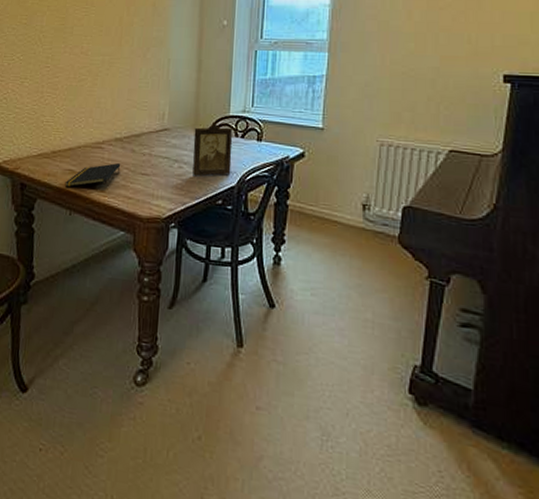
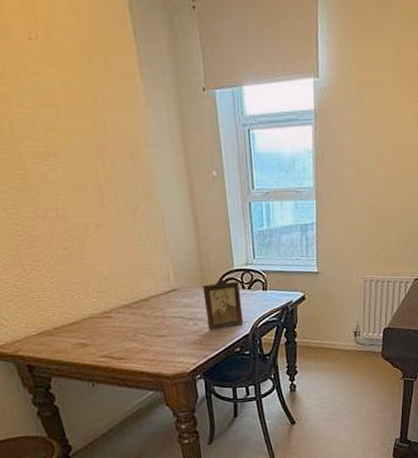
notepad: present [65,163,121,187] -> none [78,330,136,361]

